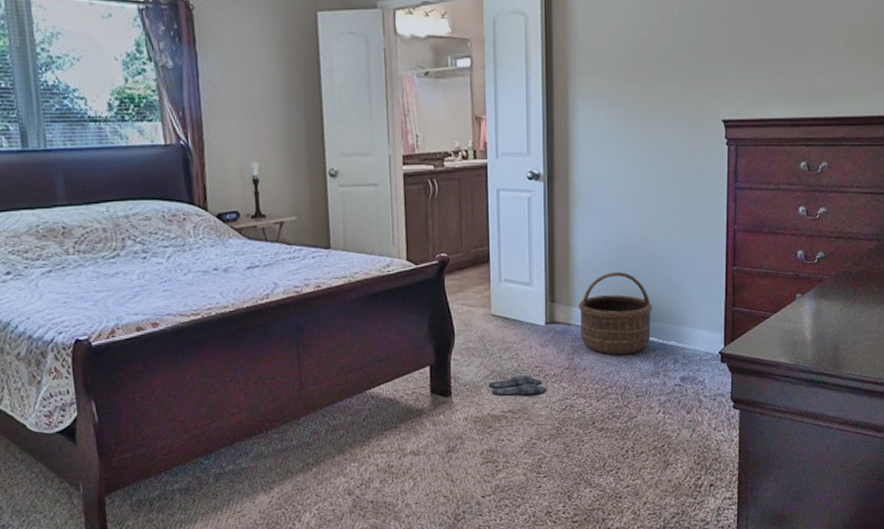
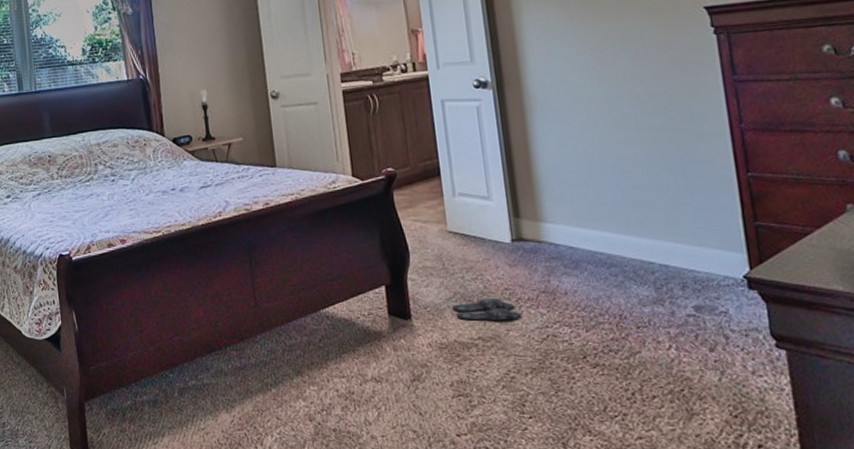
basket: present [578,271,652,355] -> none [548,182,647,278]

